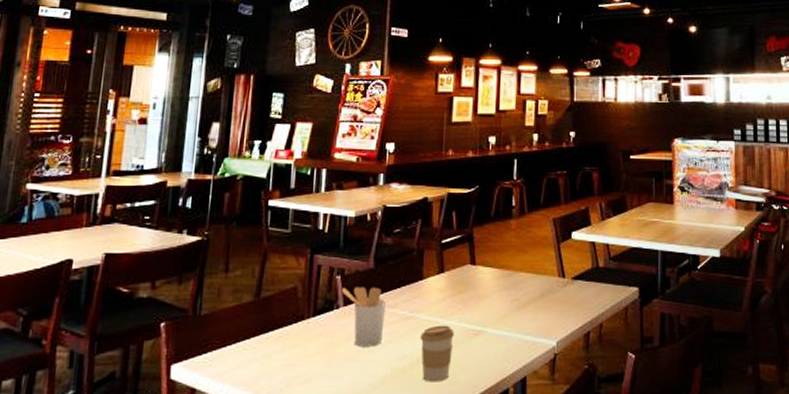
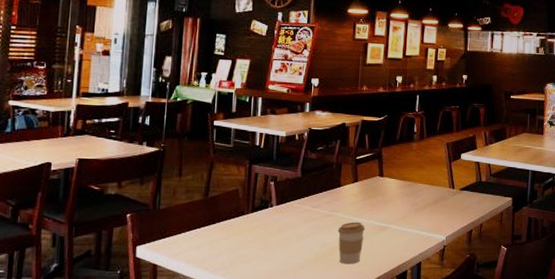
utensil holder: present [341,287,387,347] -> none [274,191,311,237]

